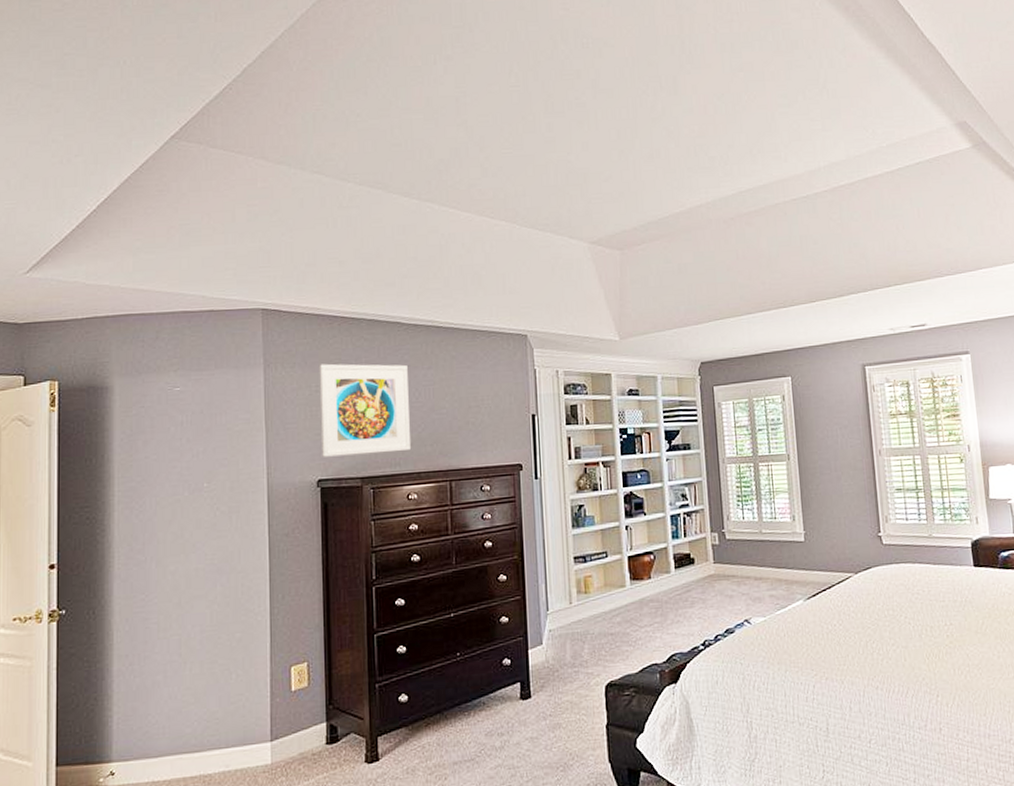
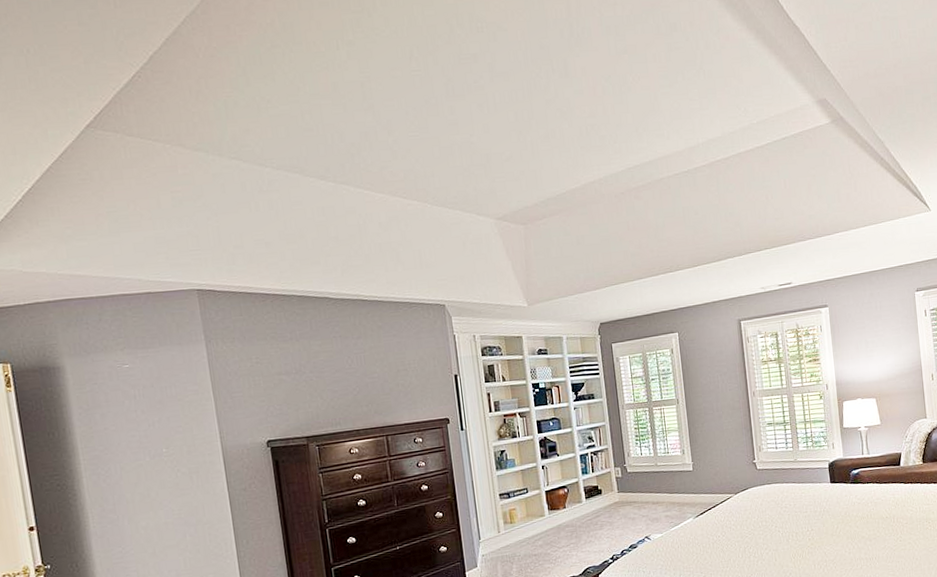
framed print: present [319,363,412,457] -> none [257,335,349,421]

